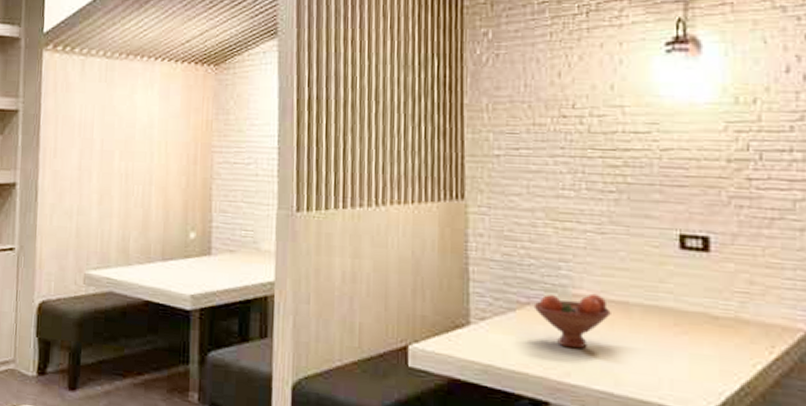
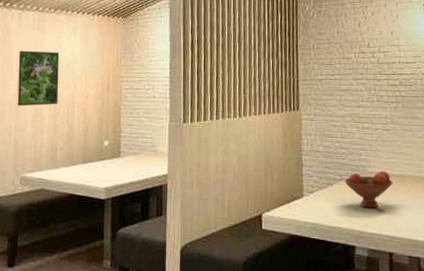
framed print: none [80,108,133,183] -> present [17,50,60,106]

